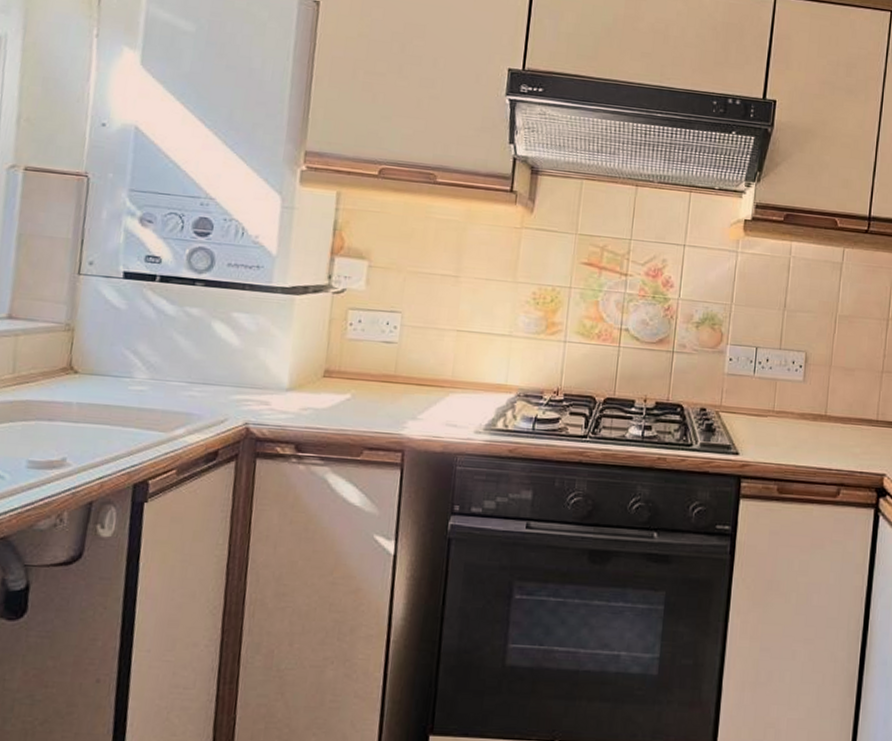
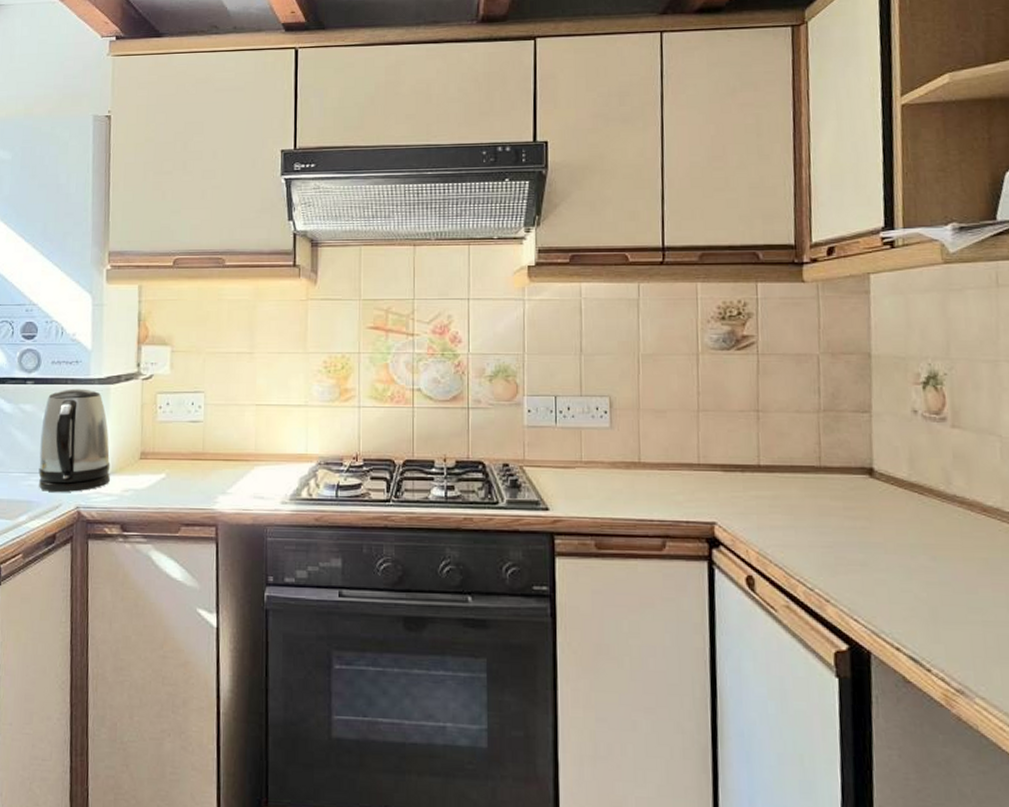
kettle: none [202,295,289,407] -> present [38,388,111,492]

